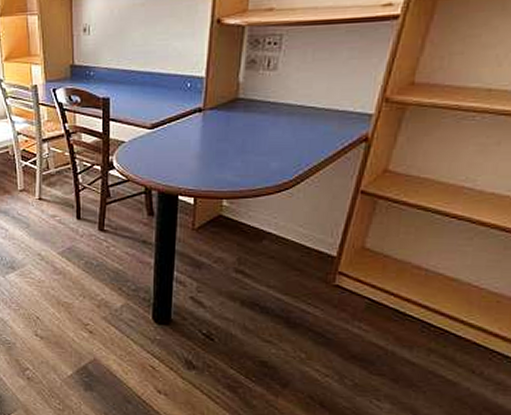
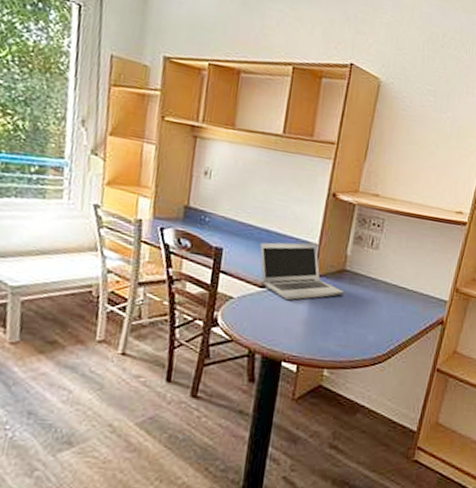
laptop: none [144,77,240,137] -> present [259,242,345,300]

